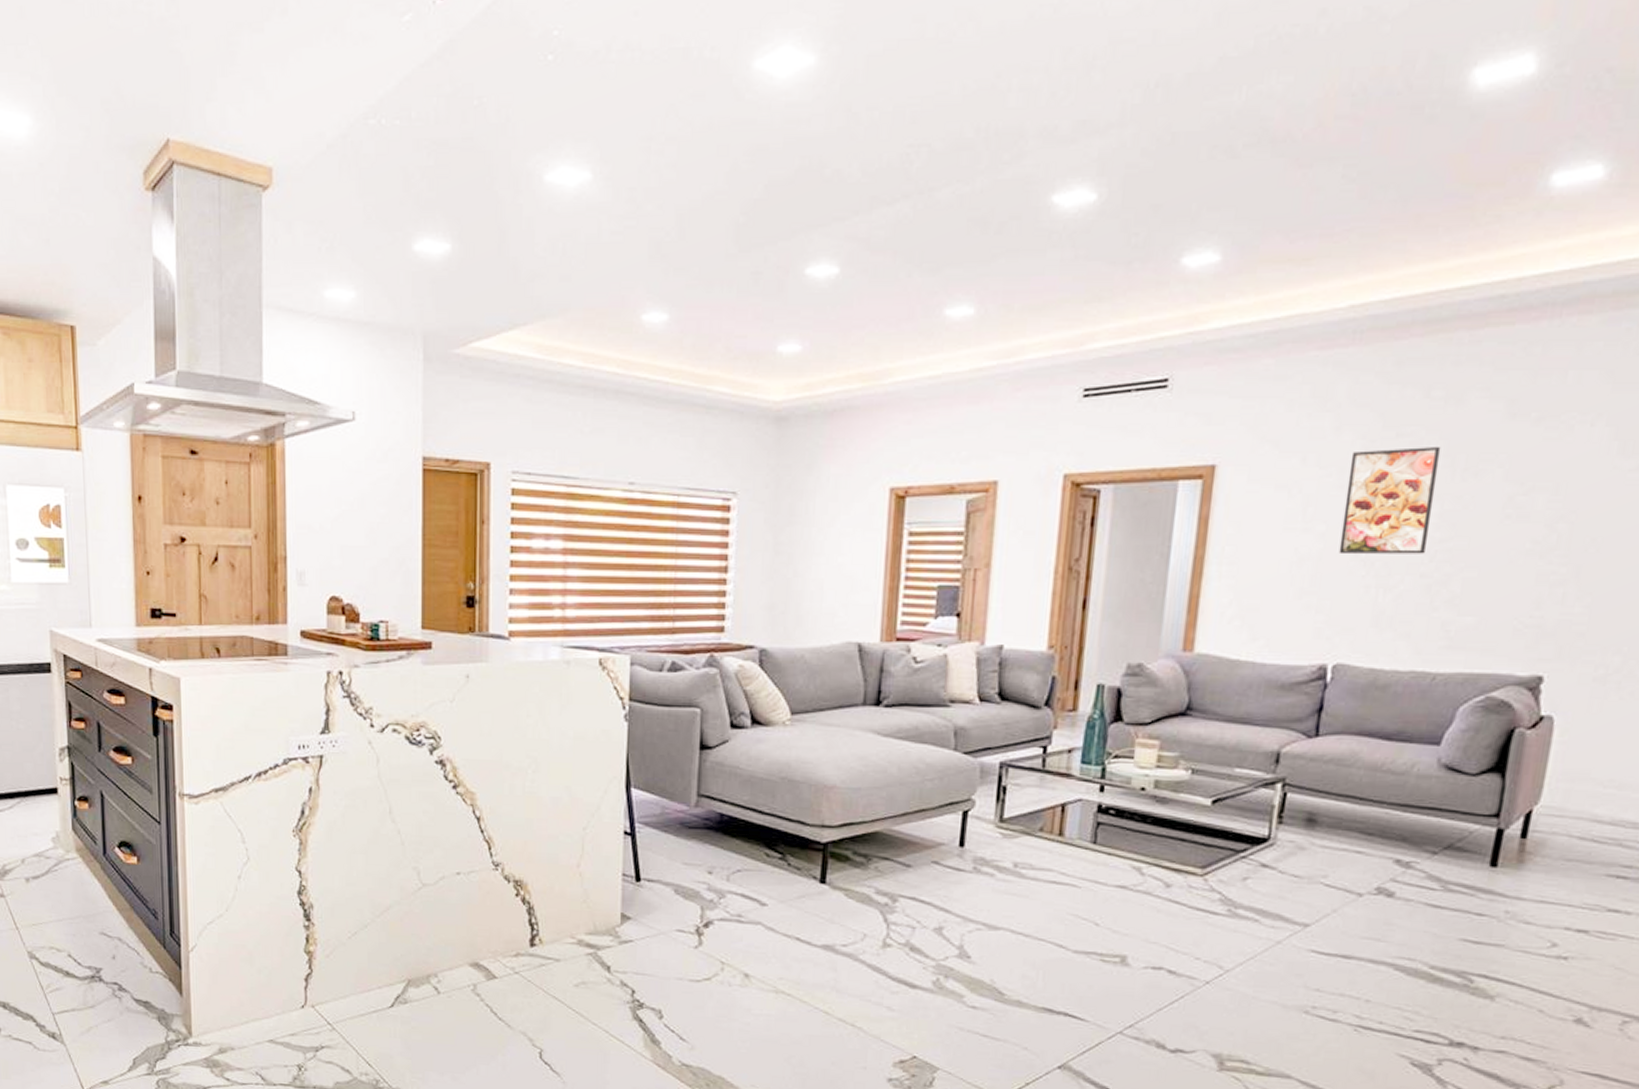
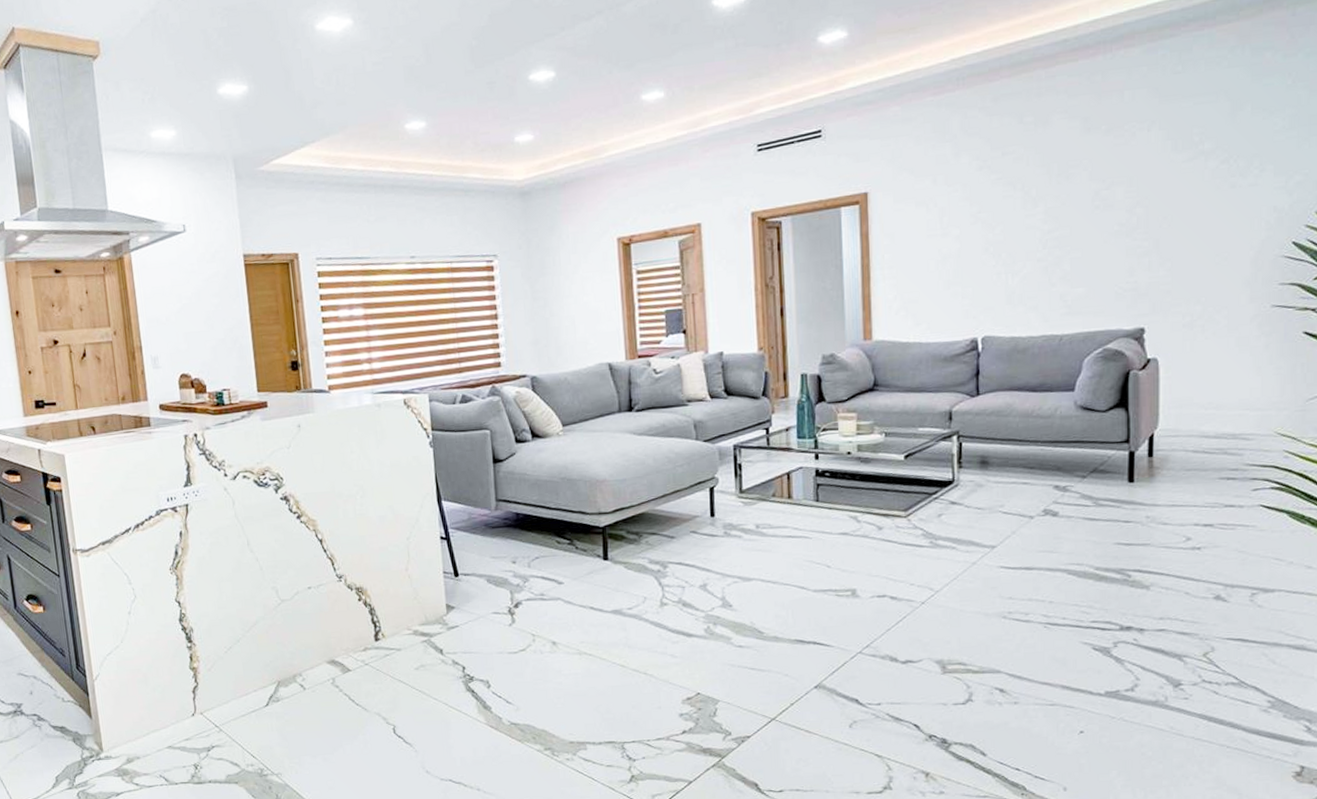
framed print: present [1338,446,1441,555] -> none [970,159,1039,251]

